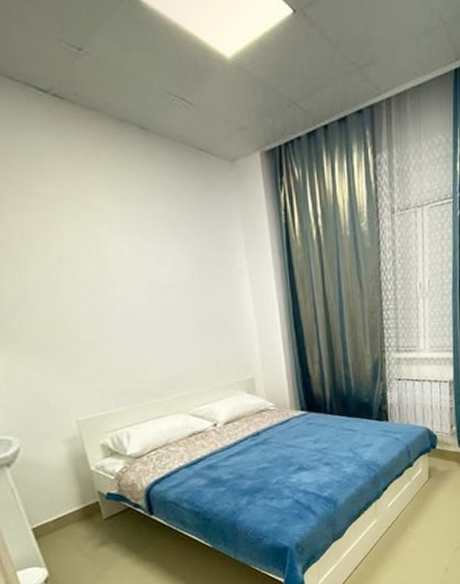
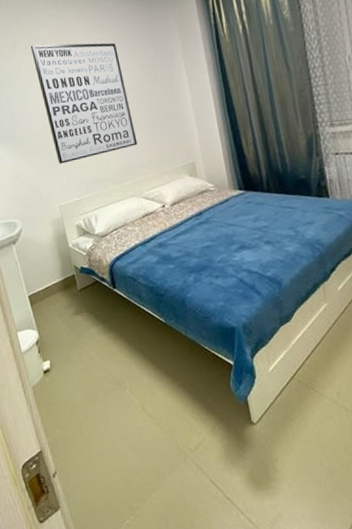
wall art: none [27,204,185,369] -> present [30,42,138,164]

